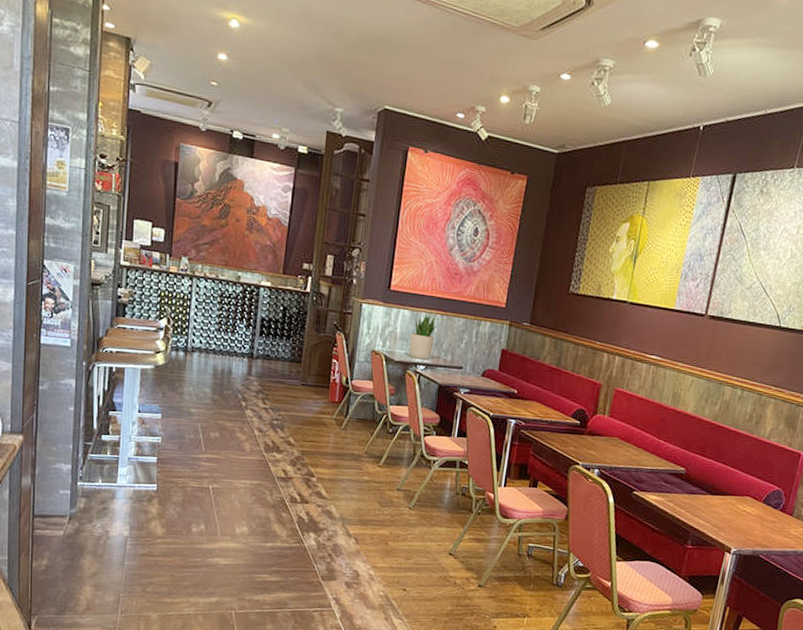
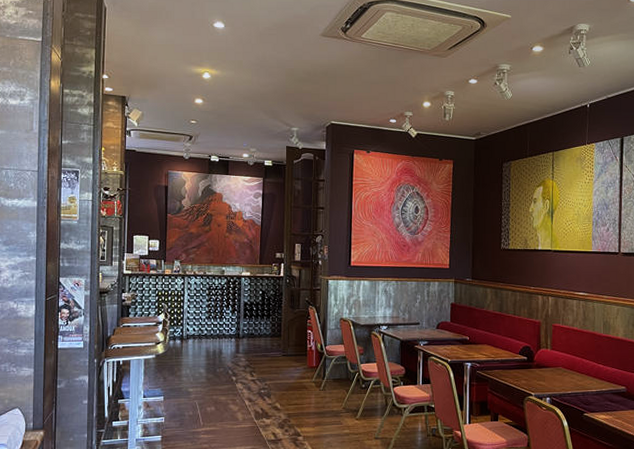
planter: present [408,312,437,360] -> none [371,280,394,321]

